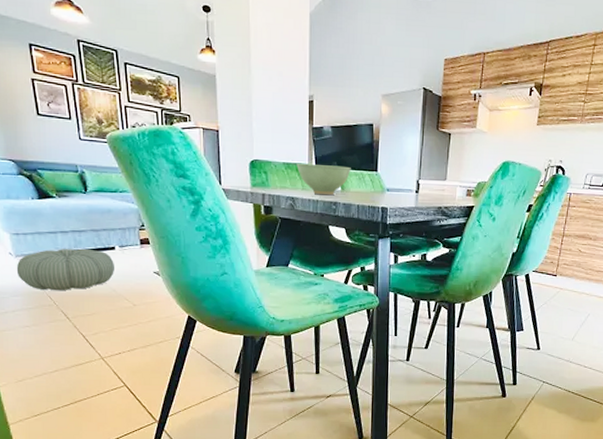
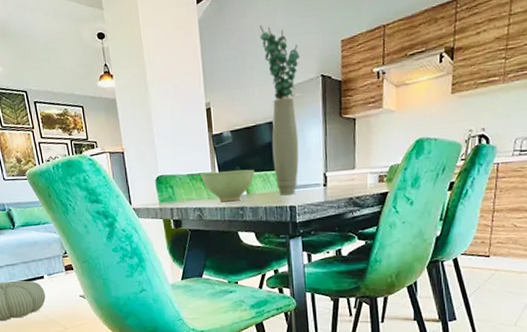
vase: none [368,30,405,197] -> present [259,25,300,196]

